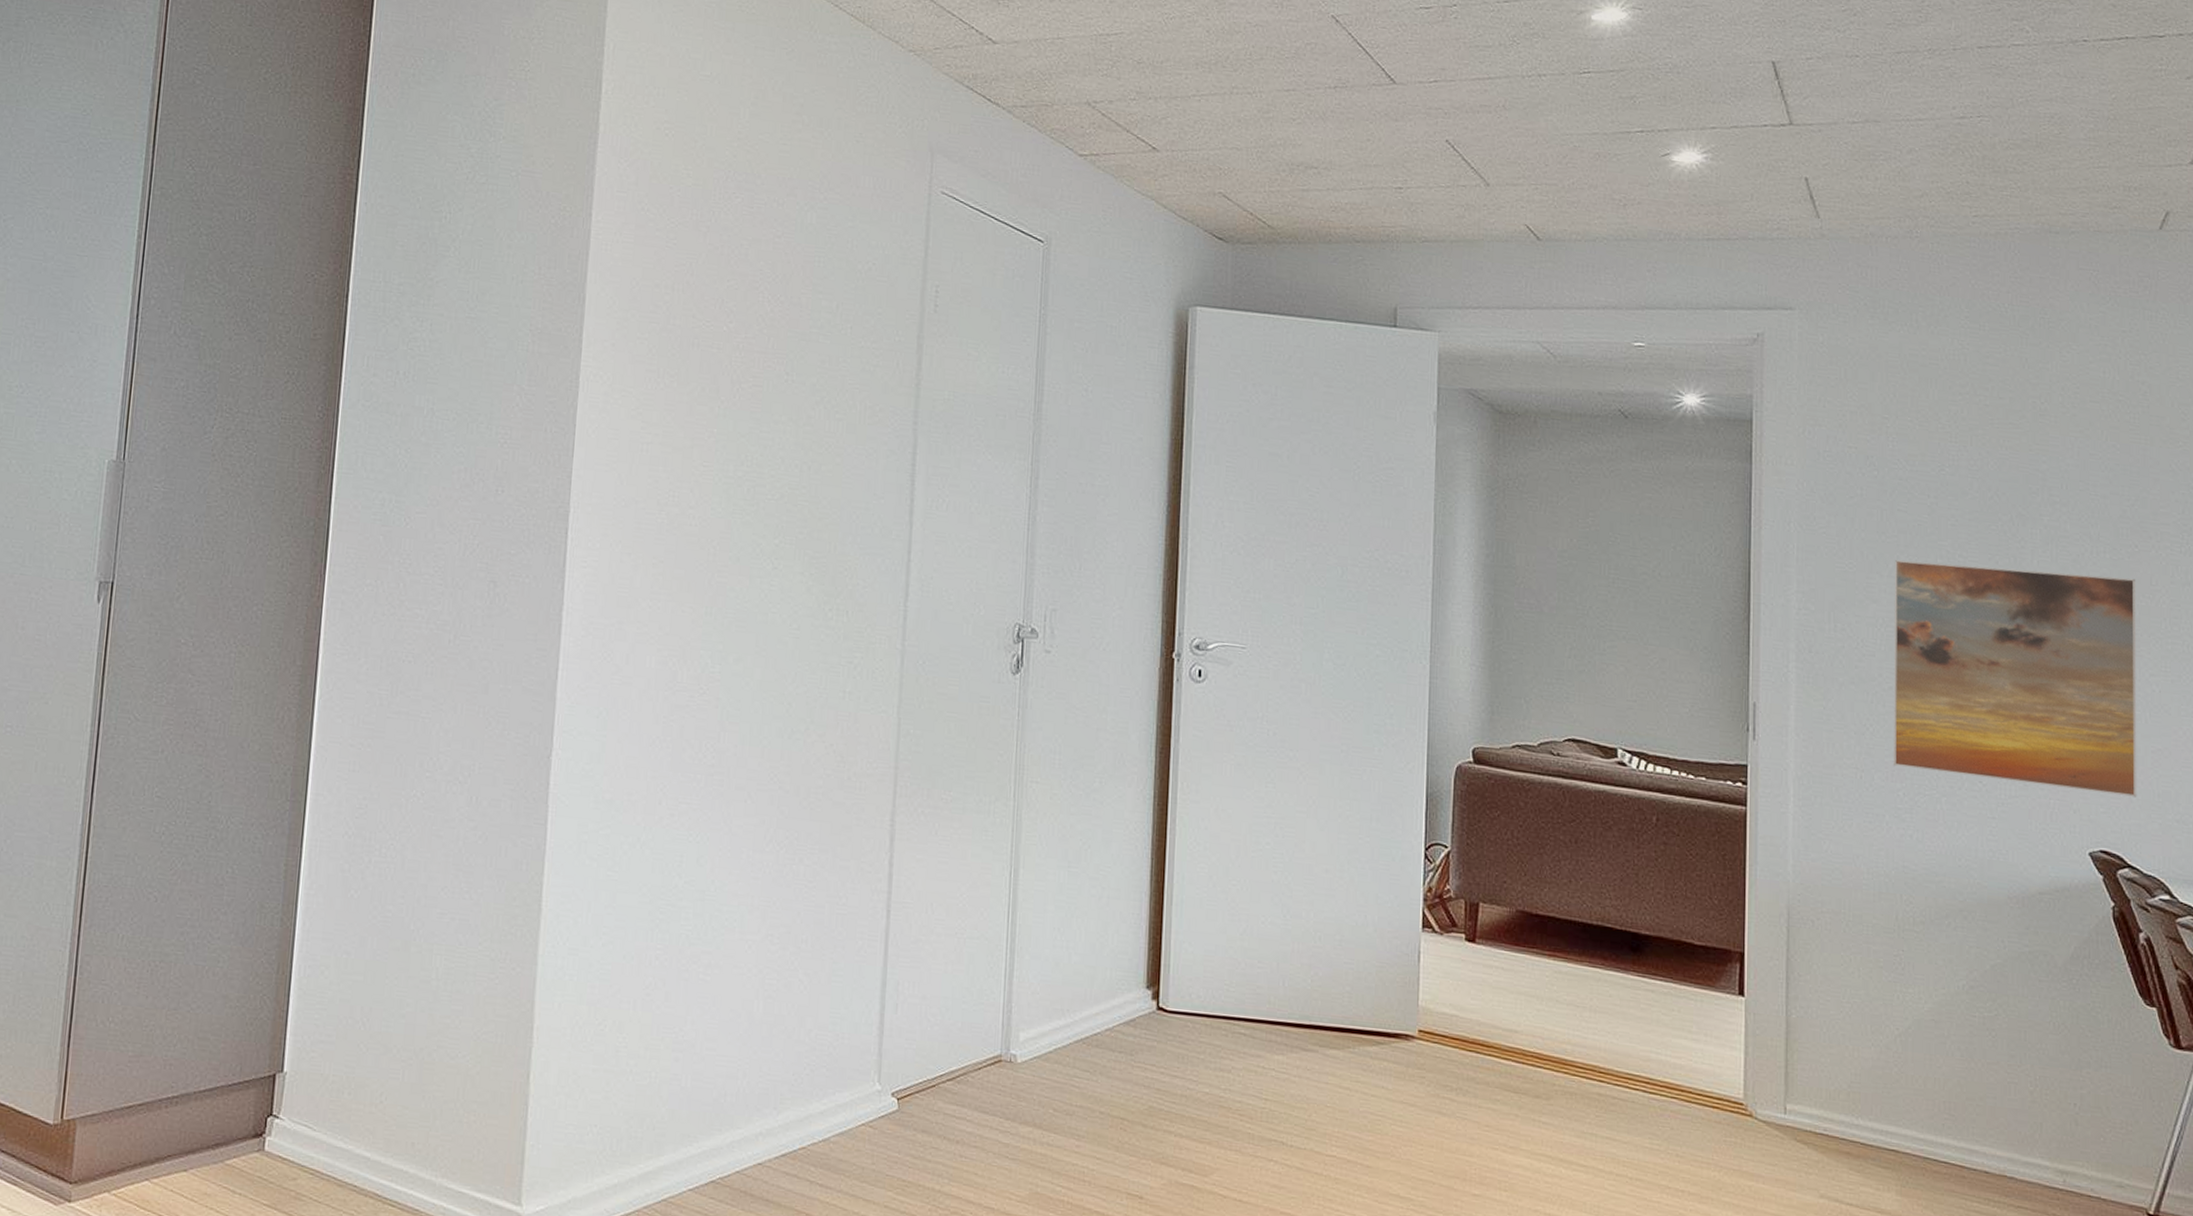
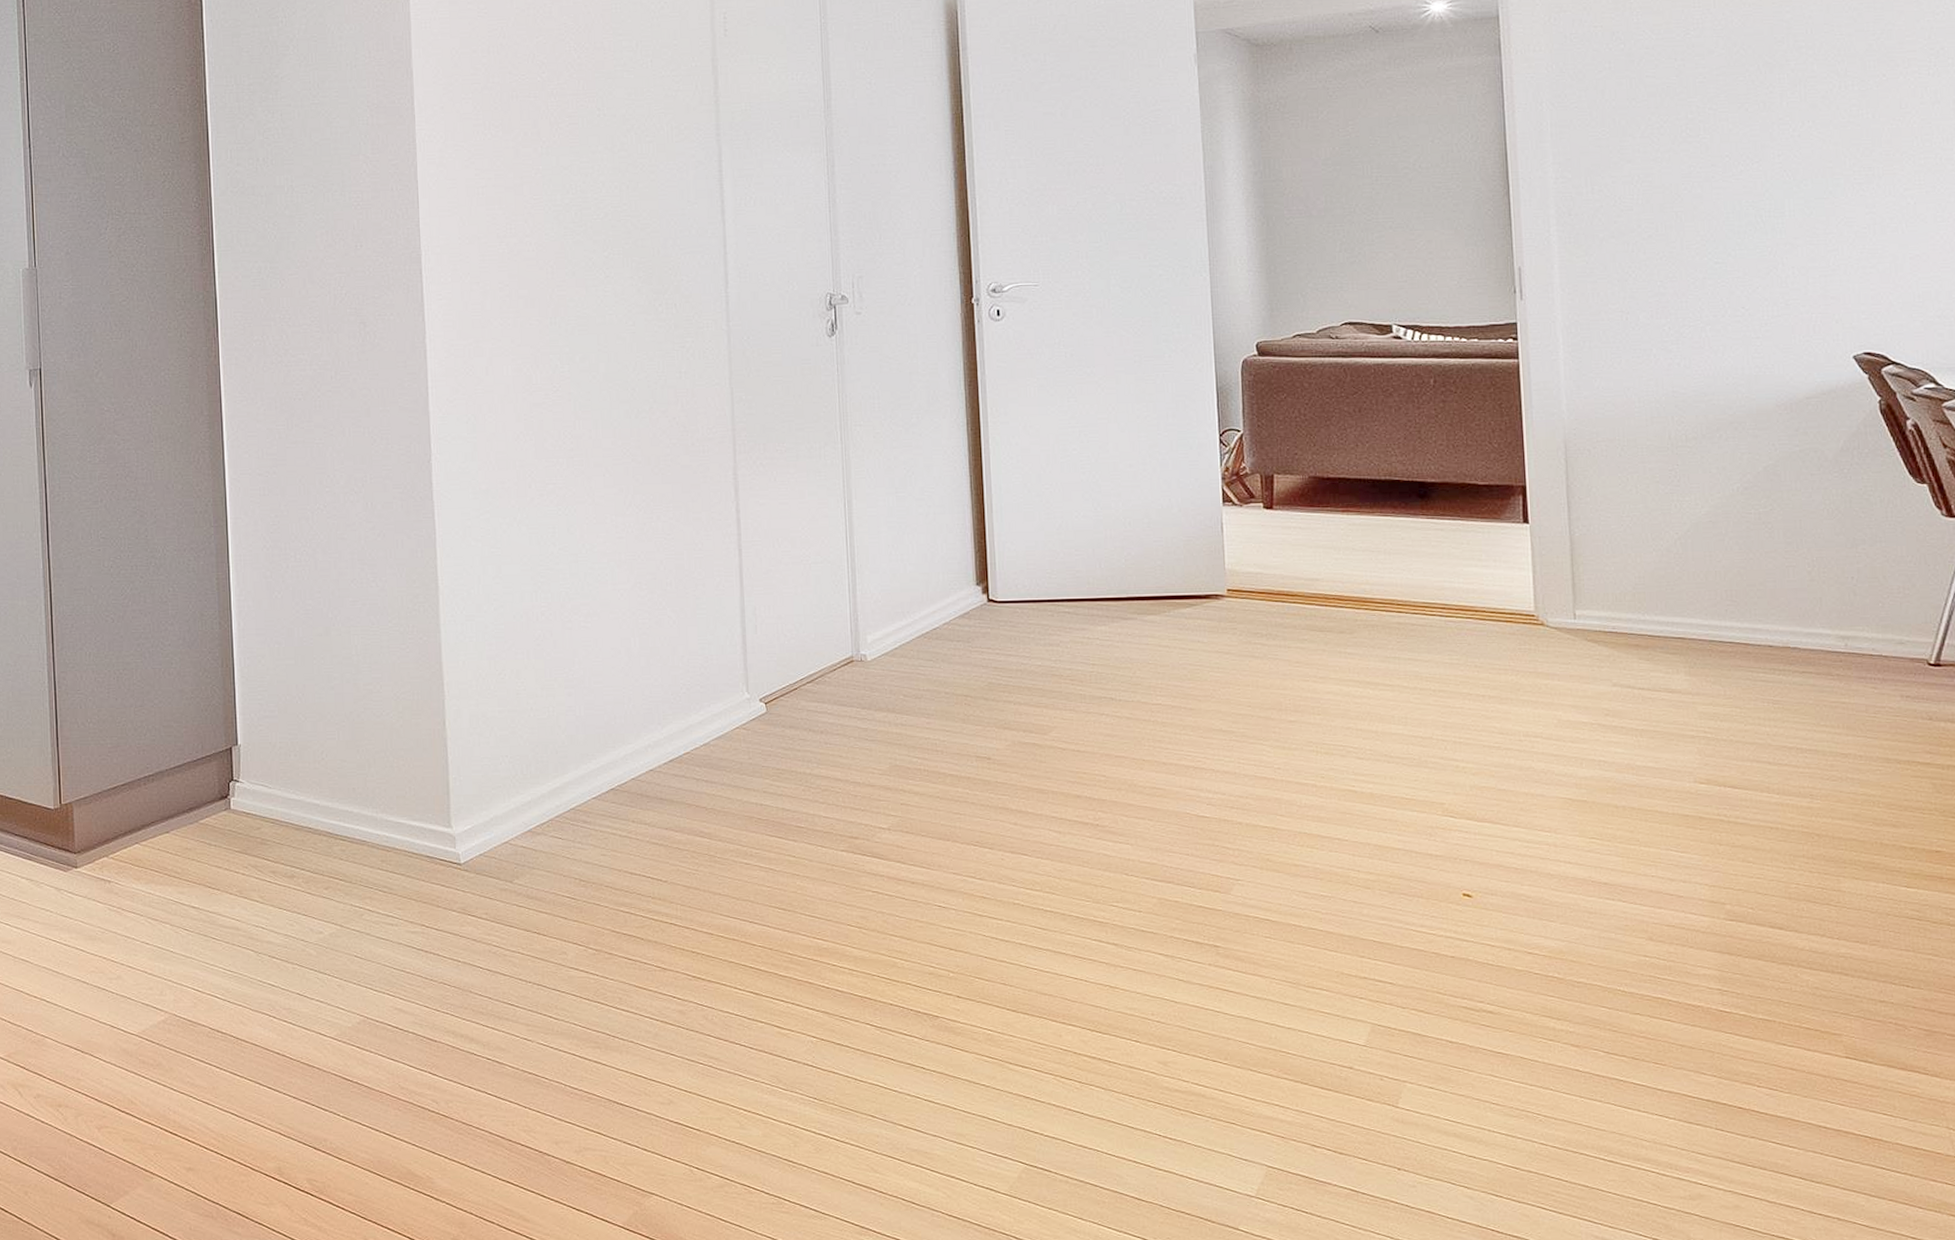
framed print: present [1892,560,2137,797] -> none [1646,105,1898,305]

